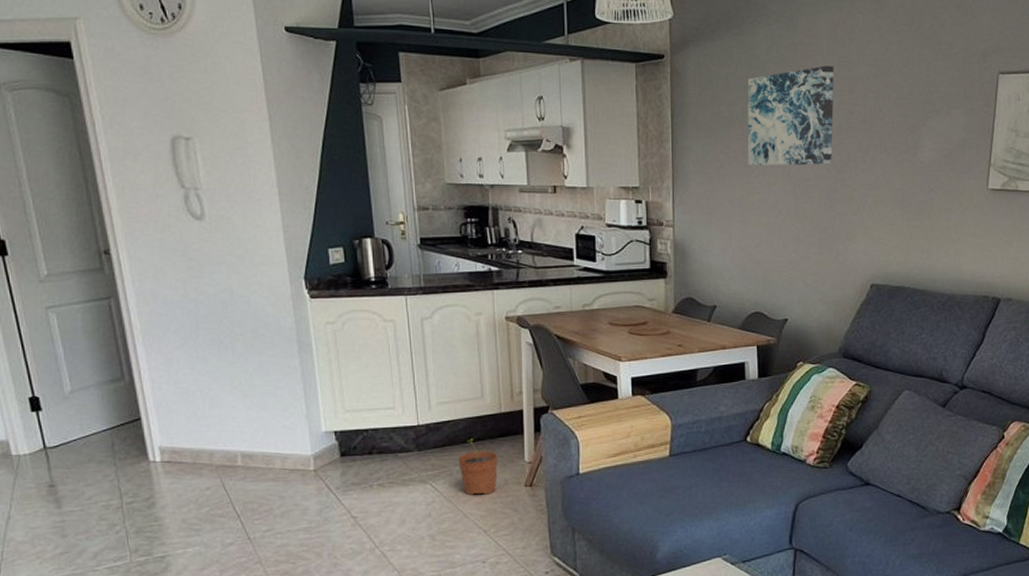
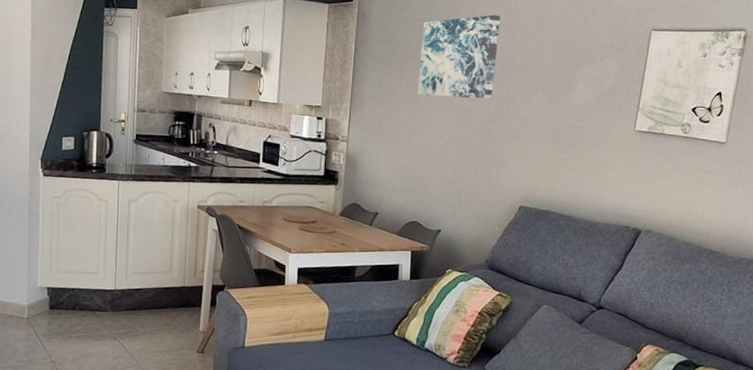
plant pot: present [458,438,498,495] -> none [144,306,177,356]

